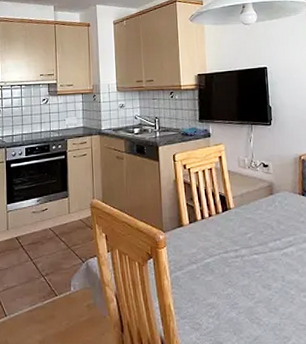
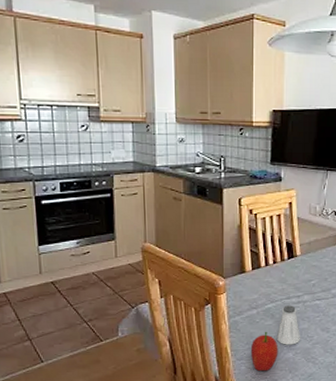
fruit: none [193,288,221,332] -> present [250,331,278,372]
saltshaker: none [218,260,243,303] -> present [277,305,301,345]

